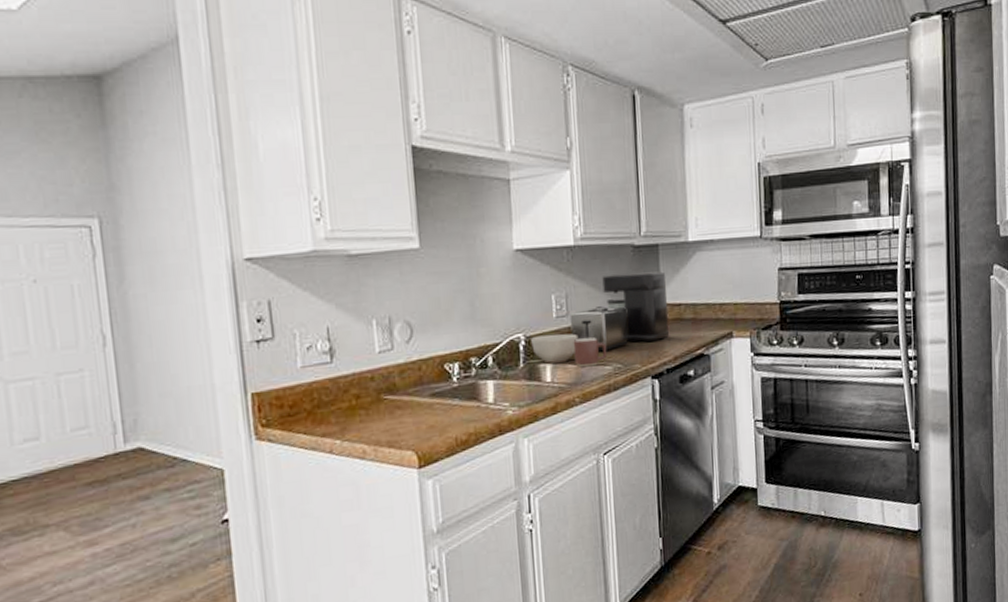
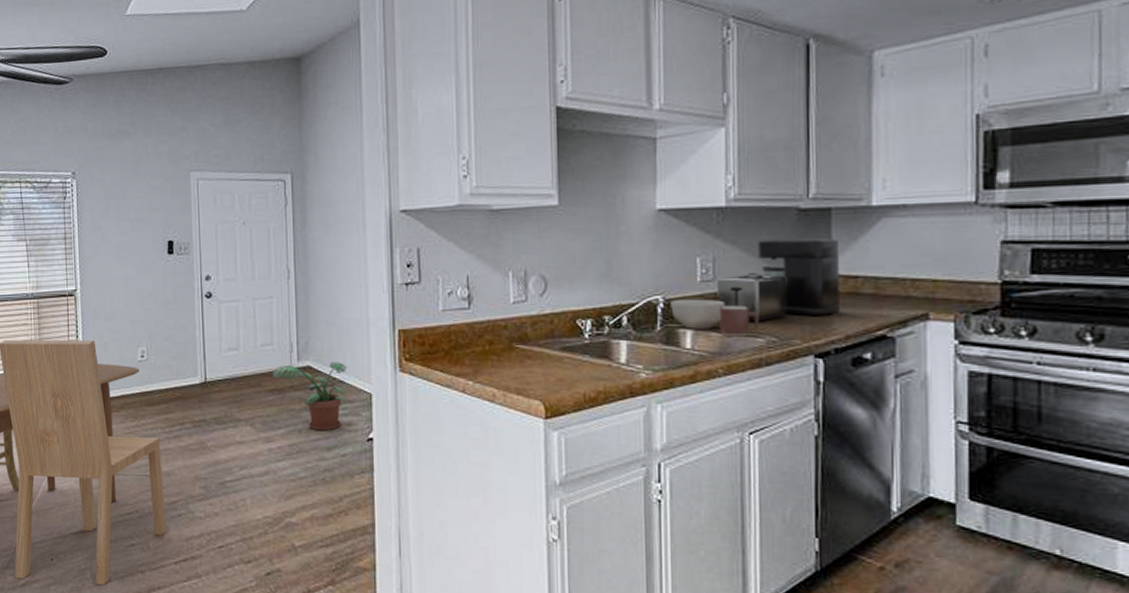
potted plant: none [89,438,192,522] -> present [272,362,348,431]

